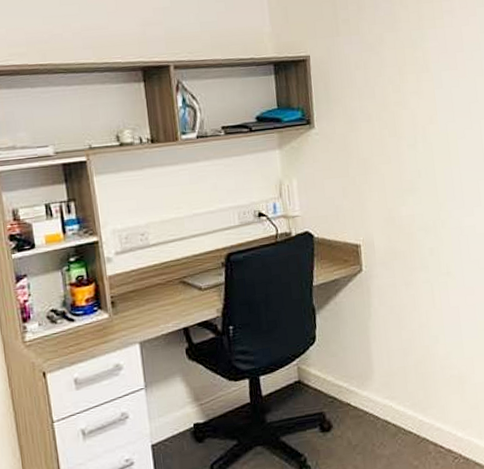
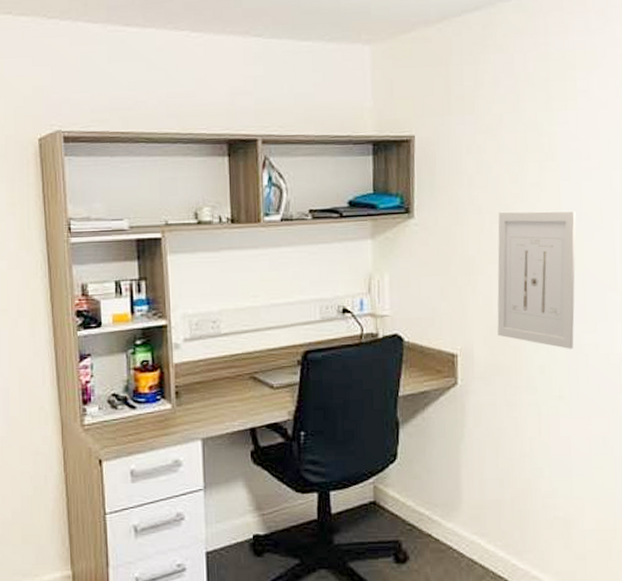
wall art: none [386,114,456,232] -> present [497,210,576,349]

